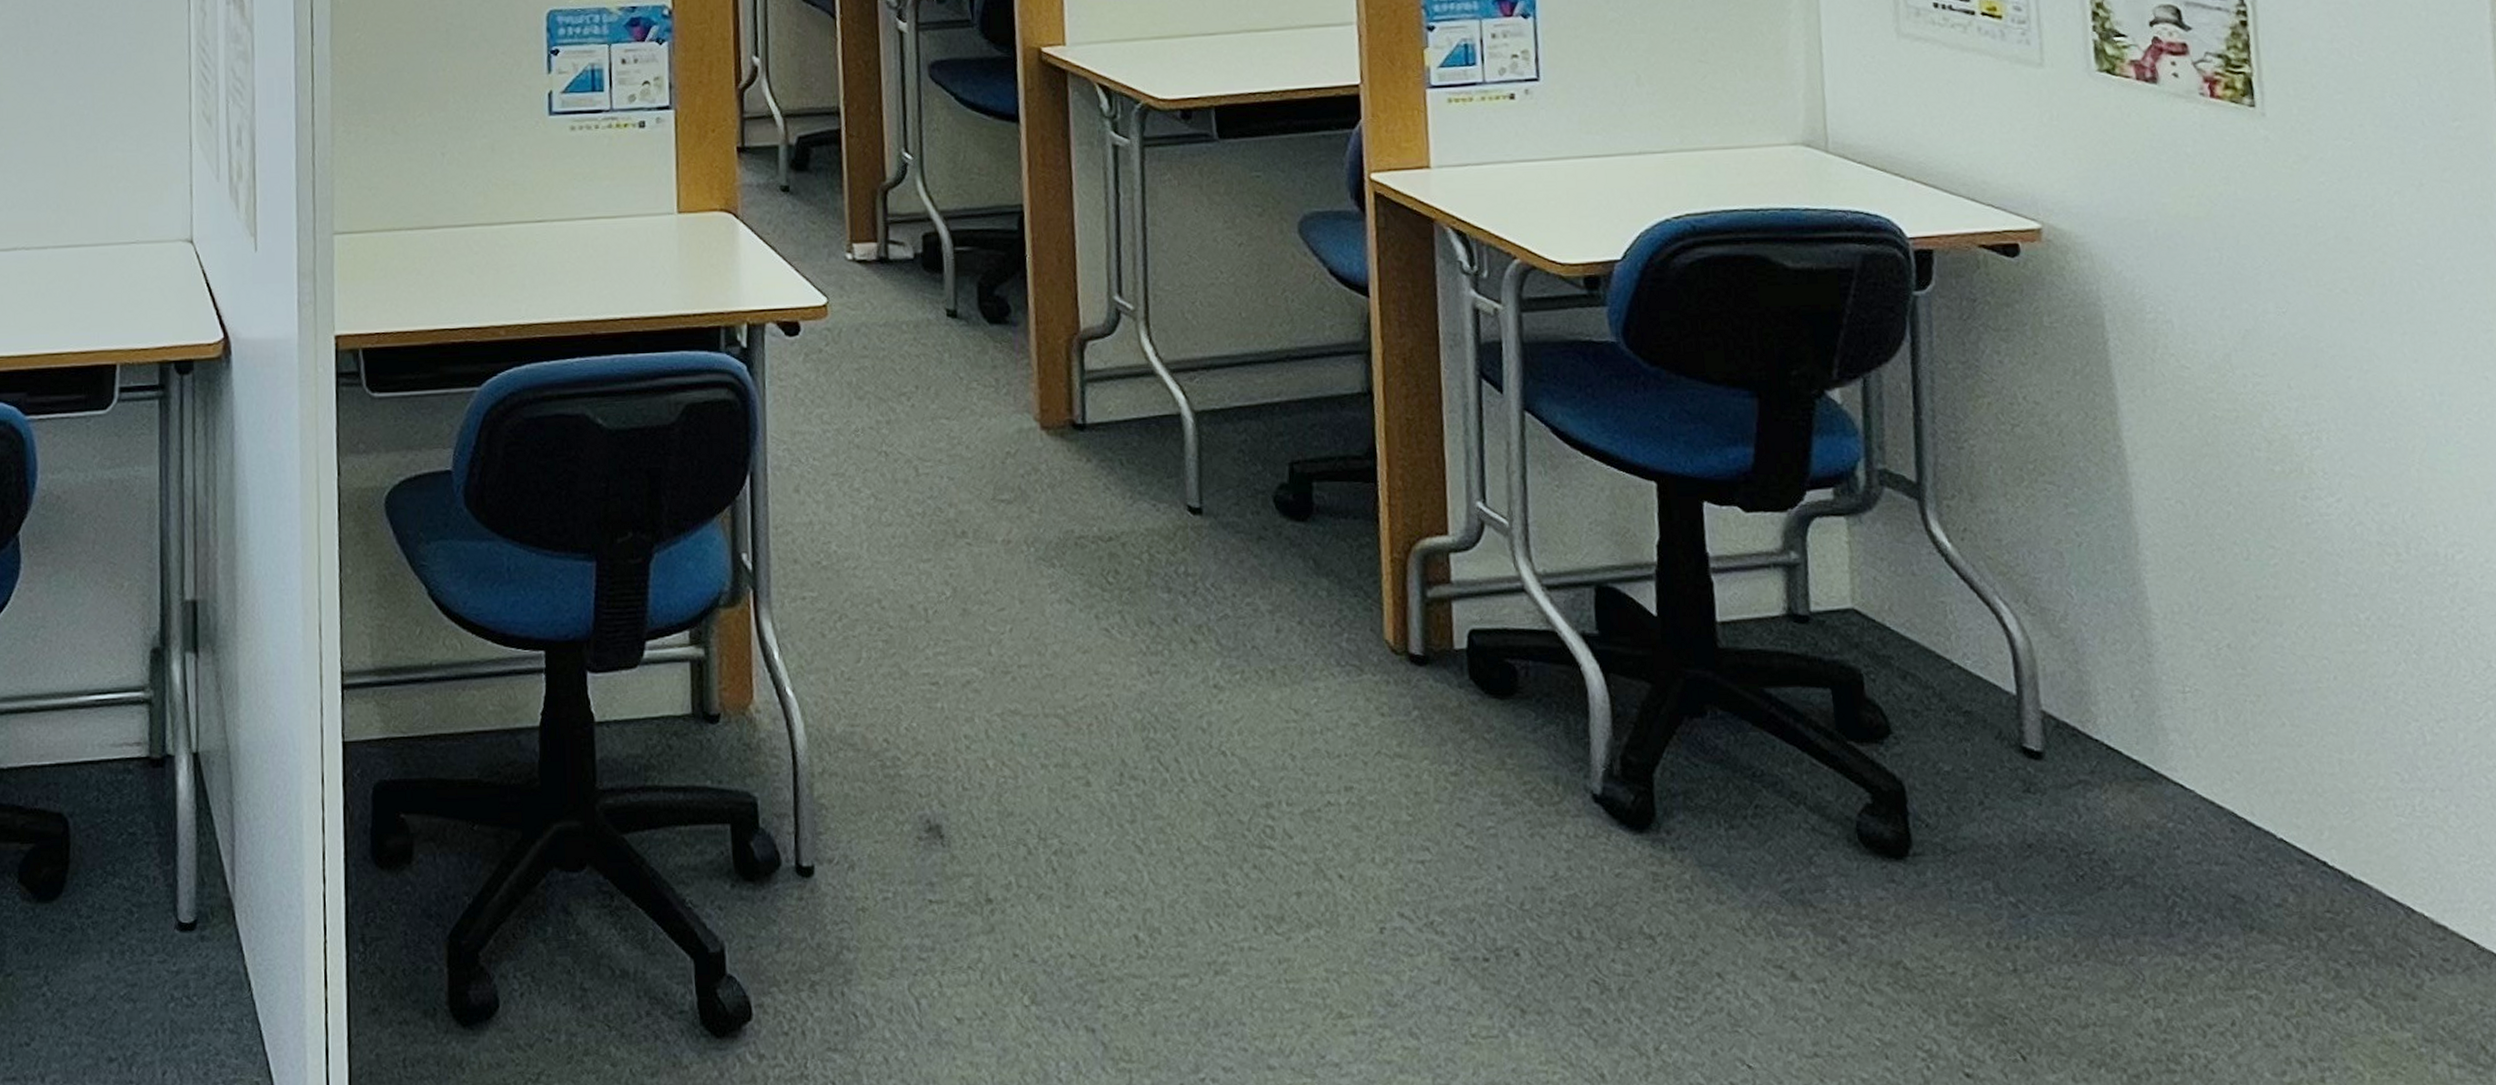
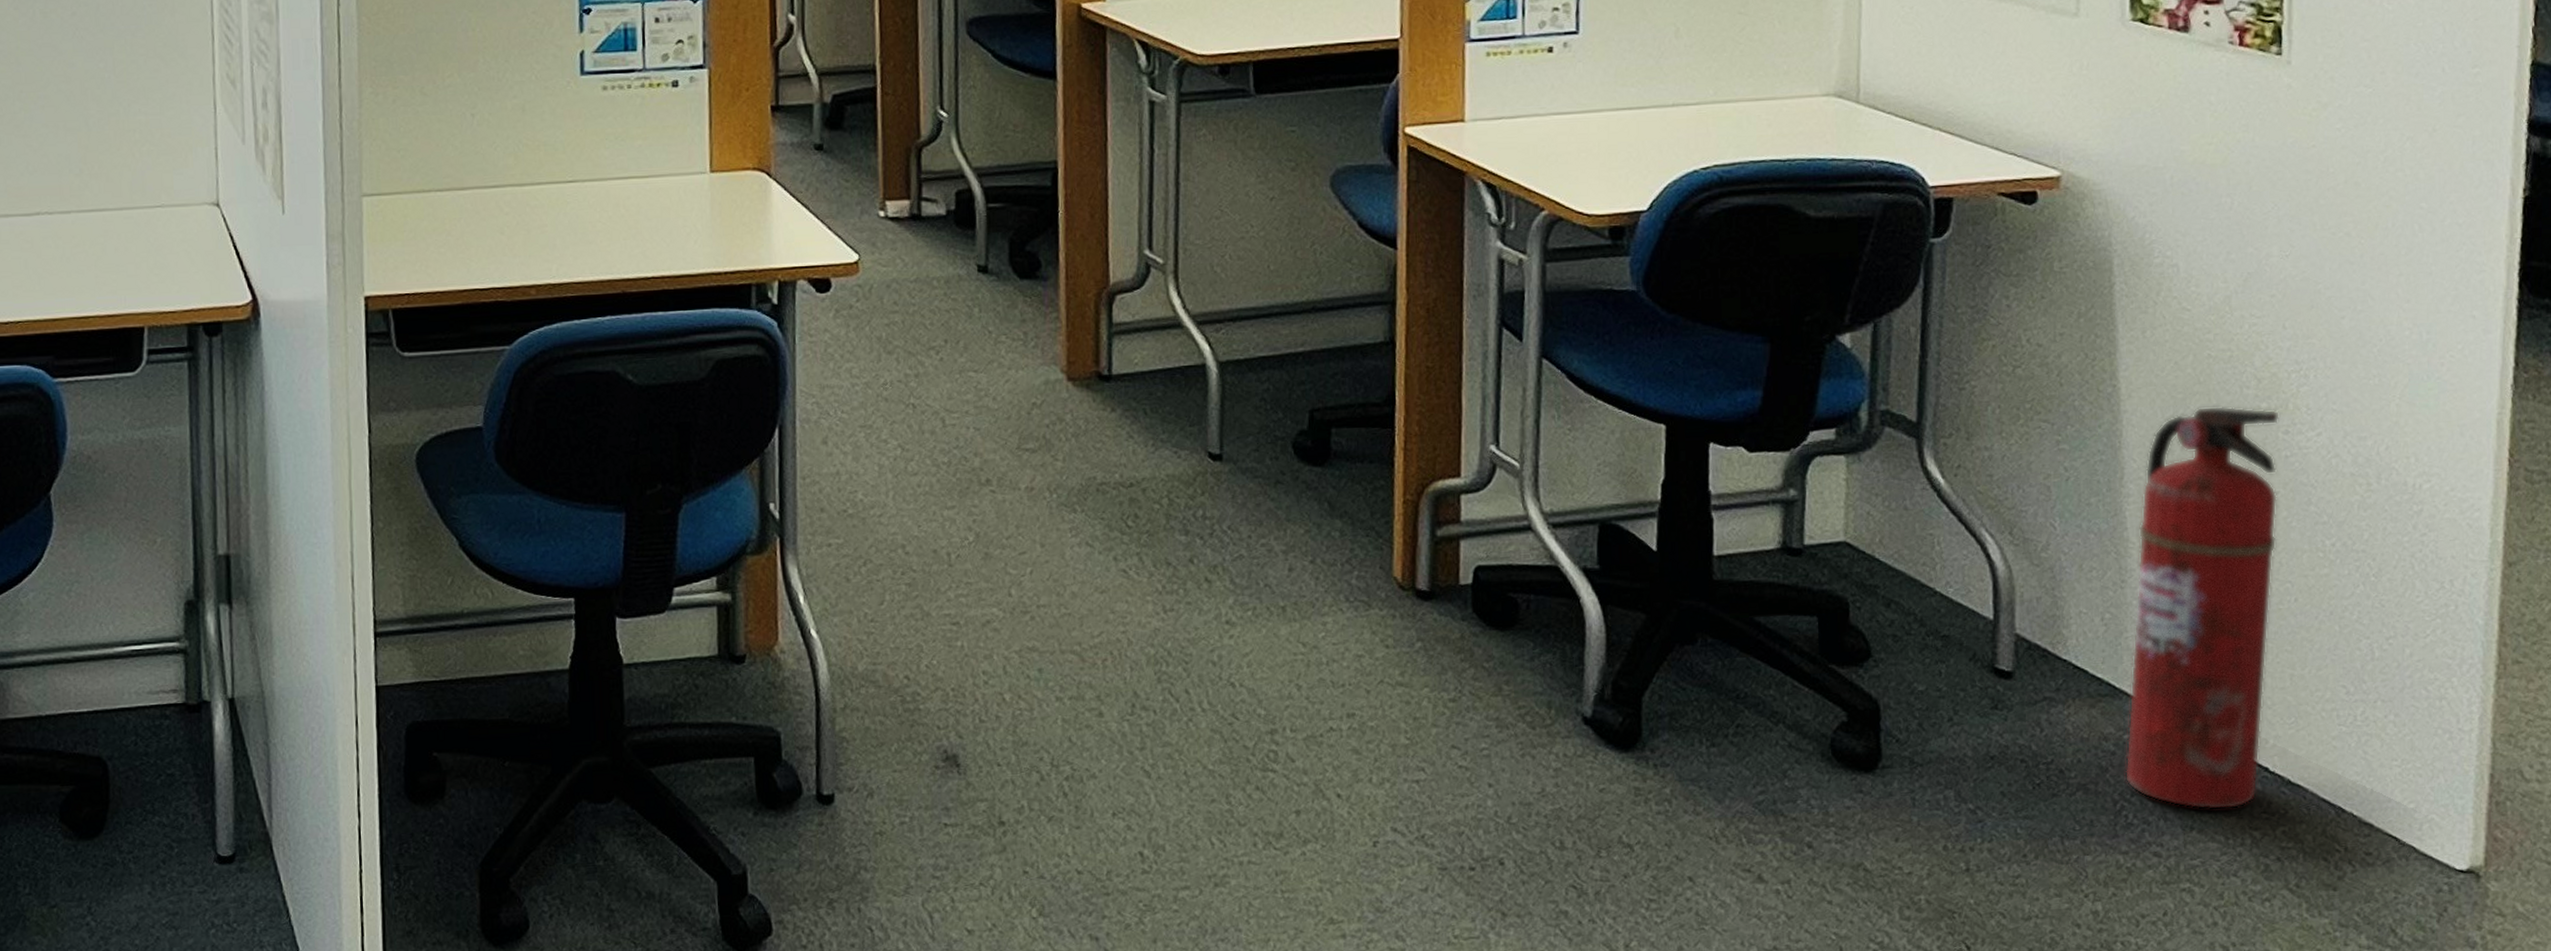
fire extinguisher: none [2159,468,2318,908] -> present [2124,405,2279,810]

